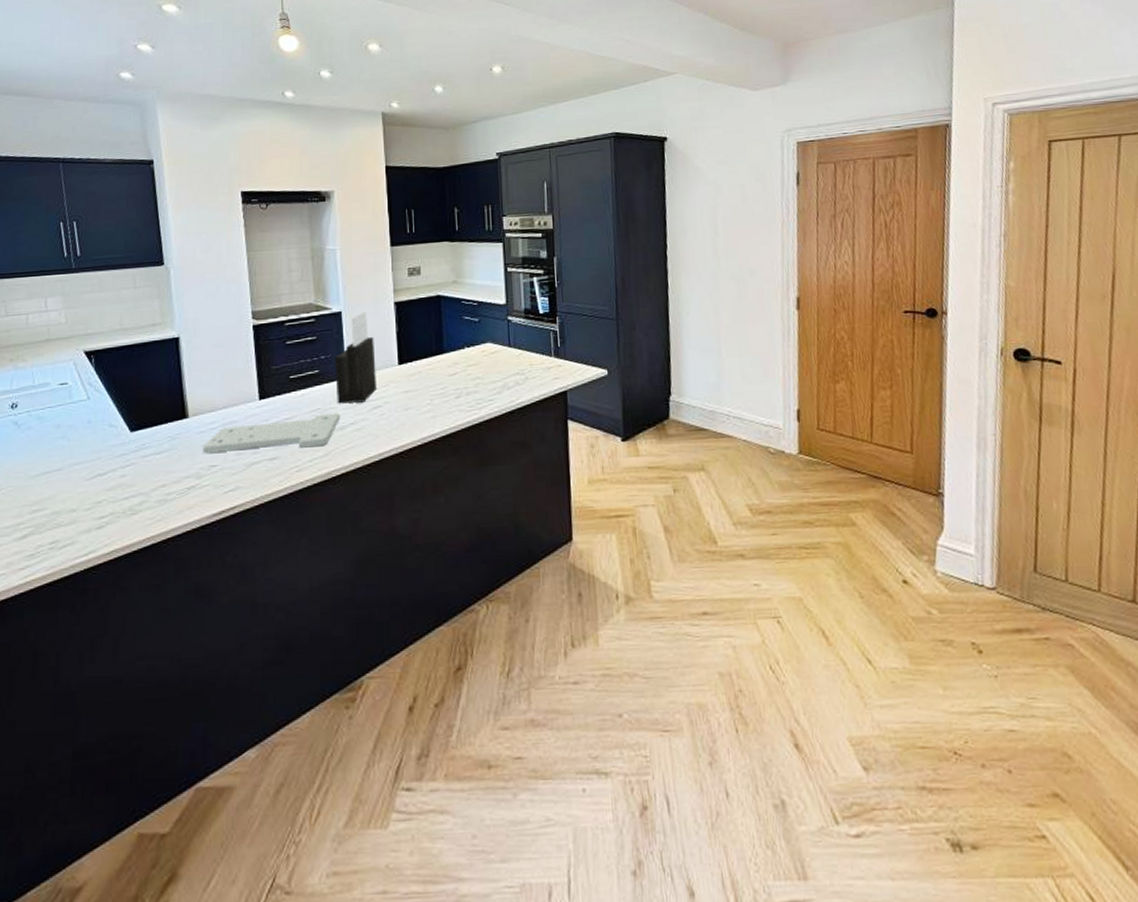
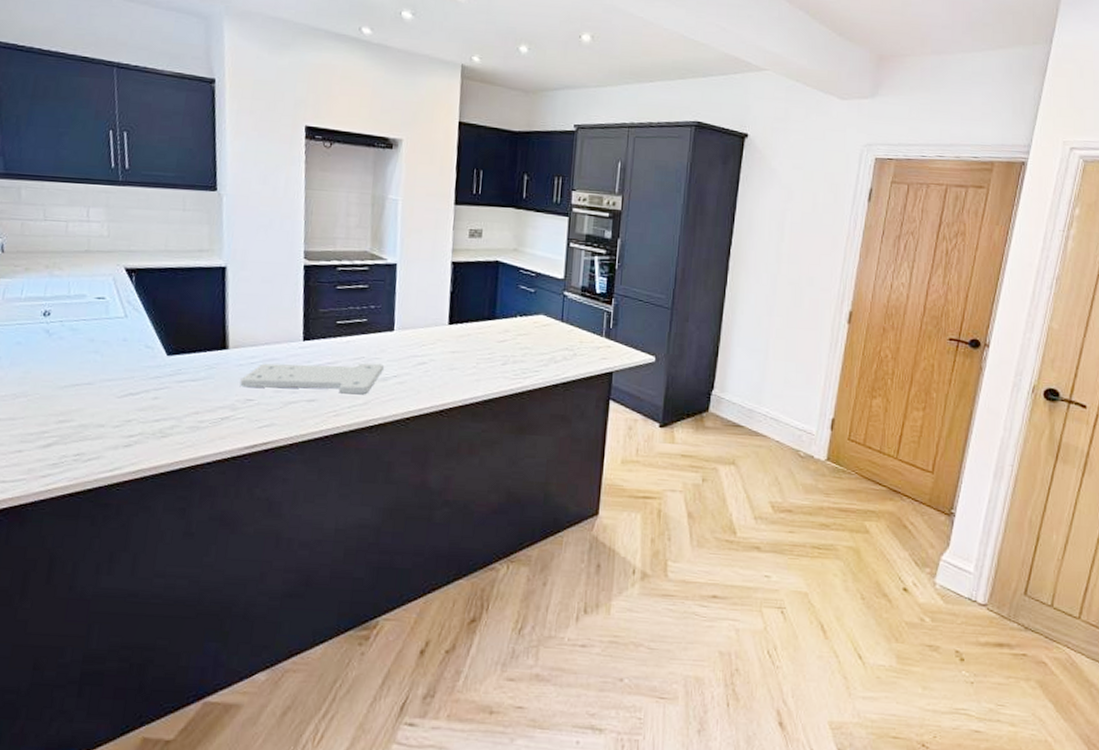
knife block: present [334,311,376,404] -> none [382,266,427,357]

